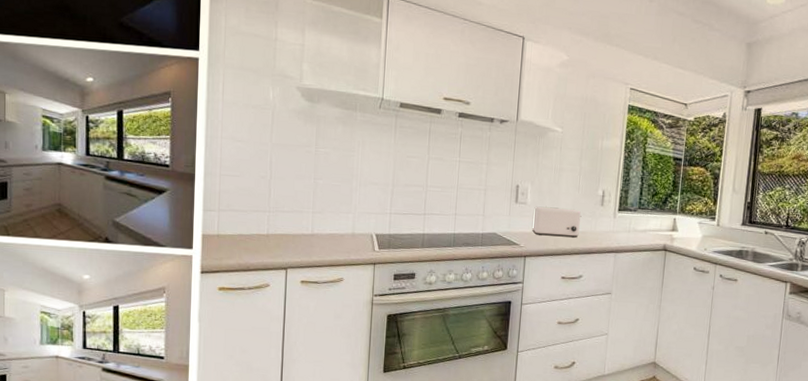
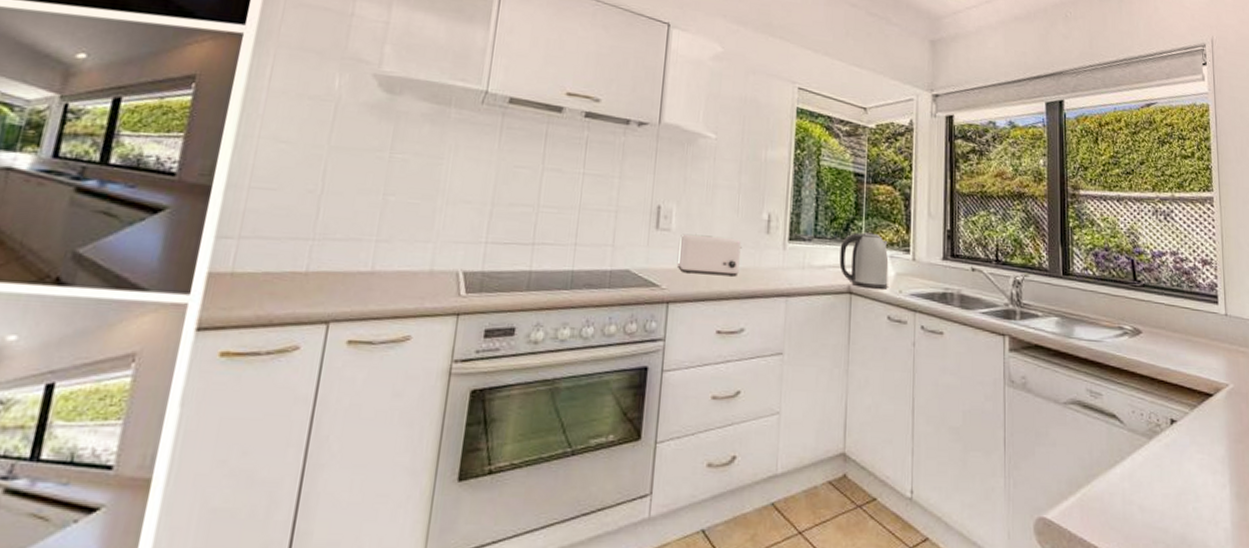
kettle: none [658,204,698,249] -> present [839,231,889,291]

